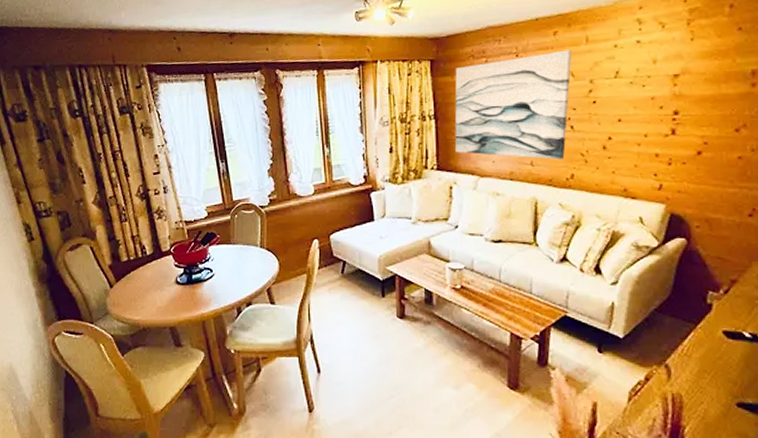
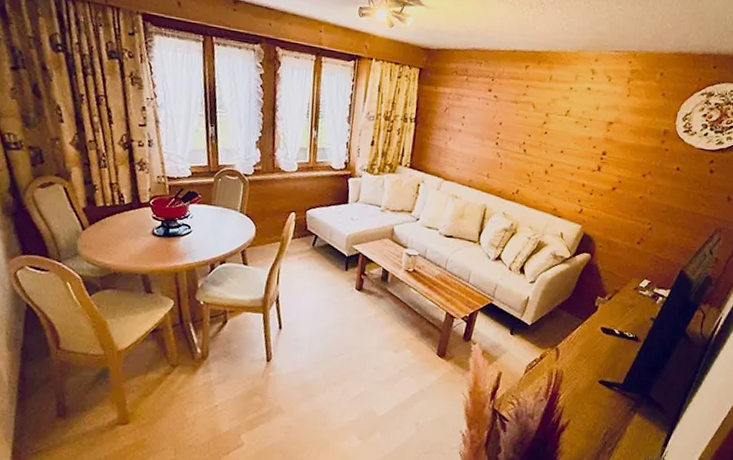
wall art: present [455,49,572,160] -> none [428,79,537,176]

